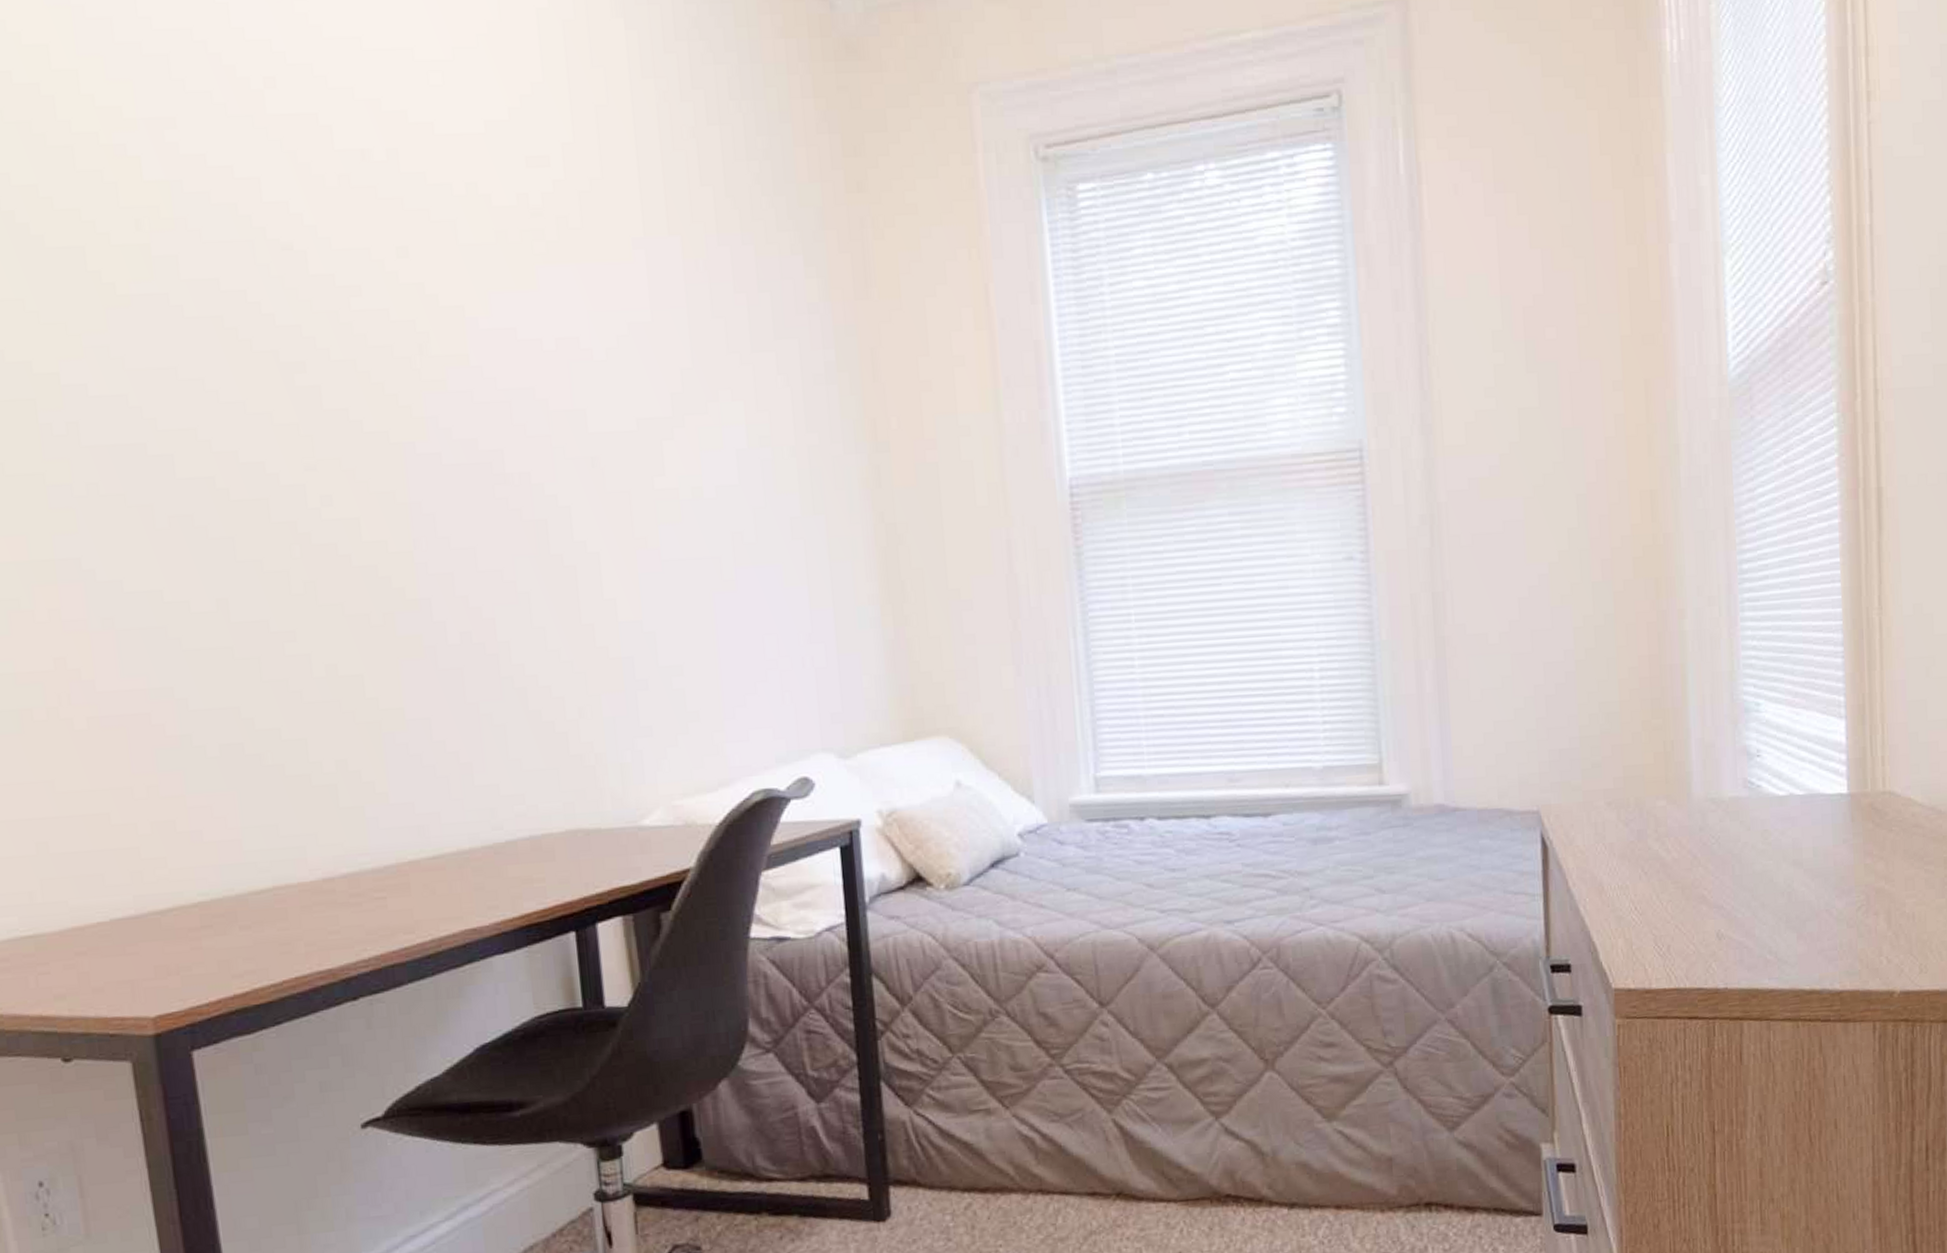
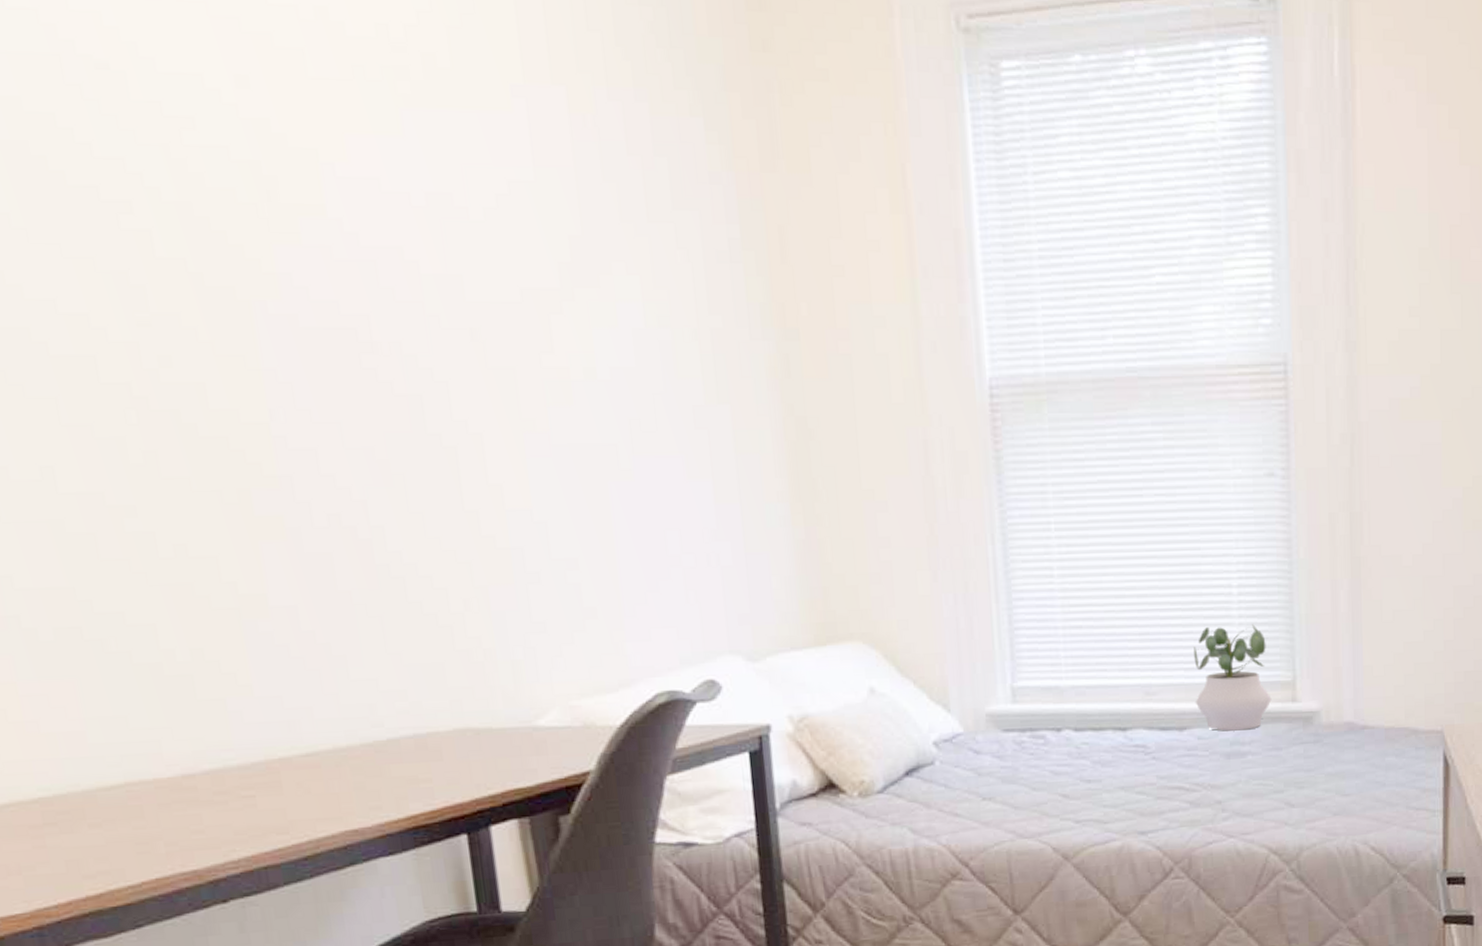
potted plant: none [1276,707,1358,817] -> present [1194,624,1272,731]

